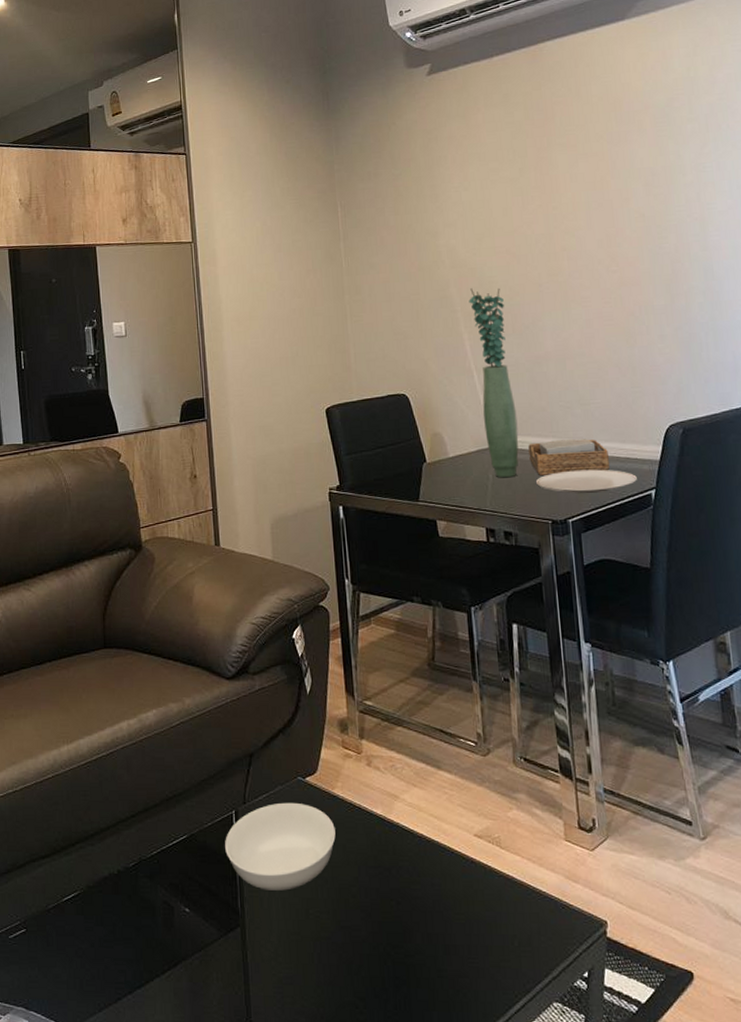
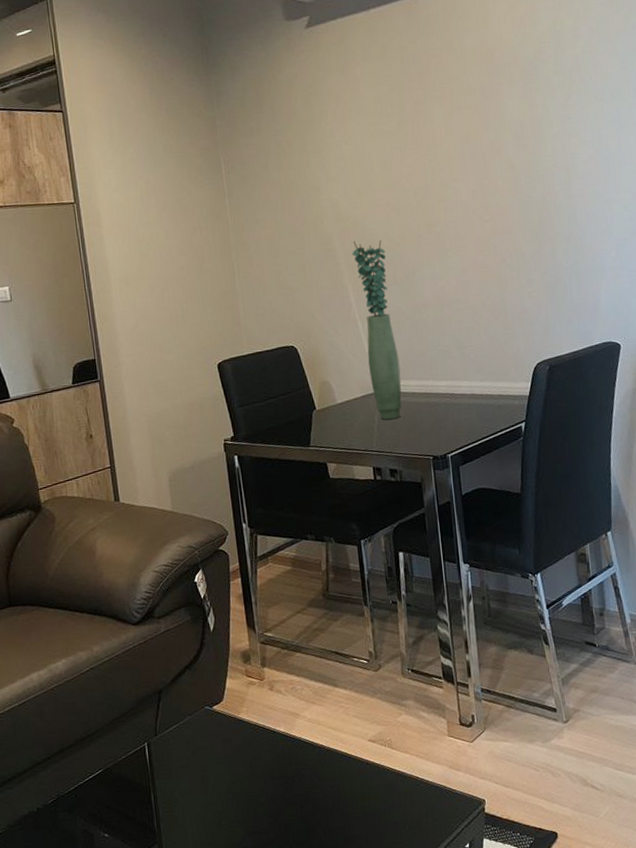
bowl: present [225,802,336,891] -> none [139,729,243,810]
napkin holder: present [528,439,610,475] -> none [410,379,484,416]
plate: present [535,469,637,493] -> none [417,407,509,431]

